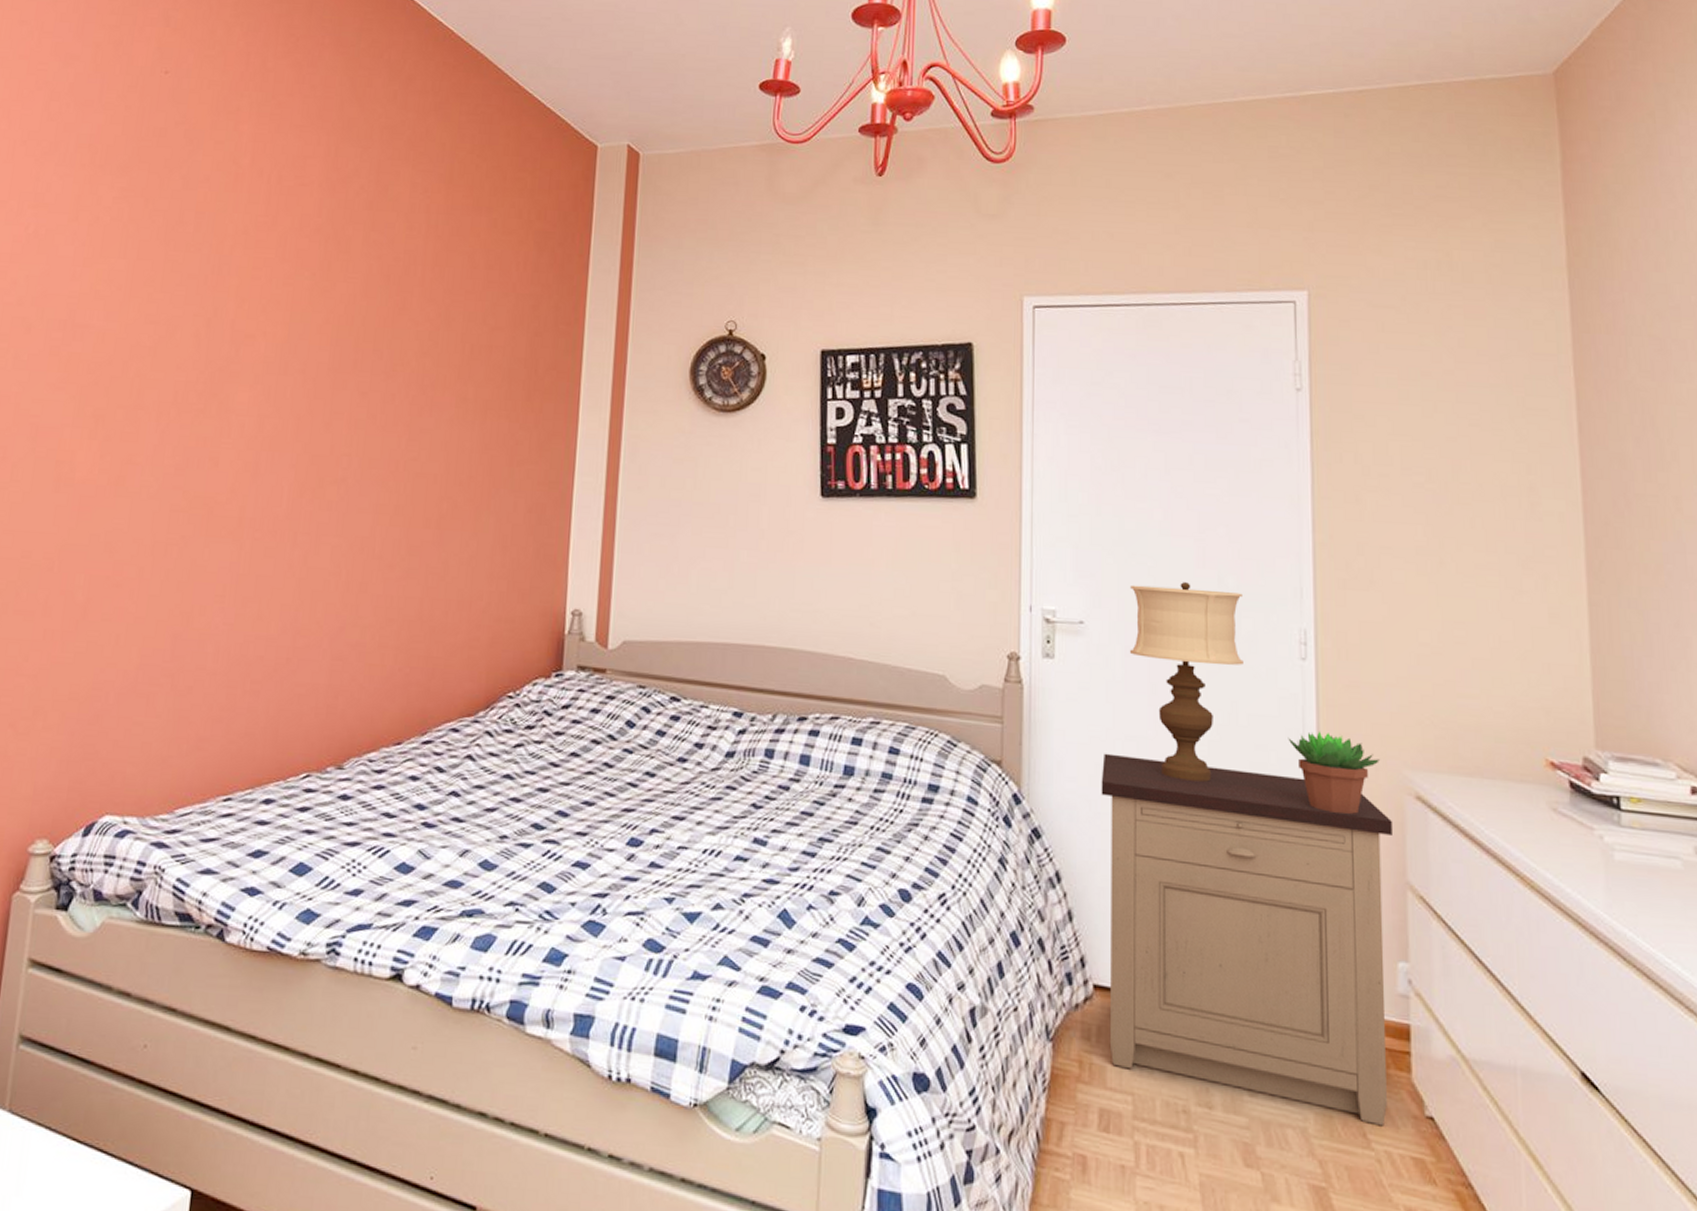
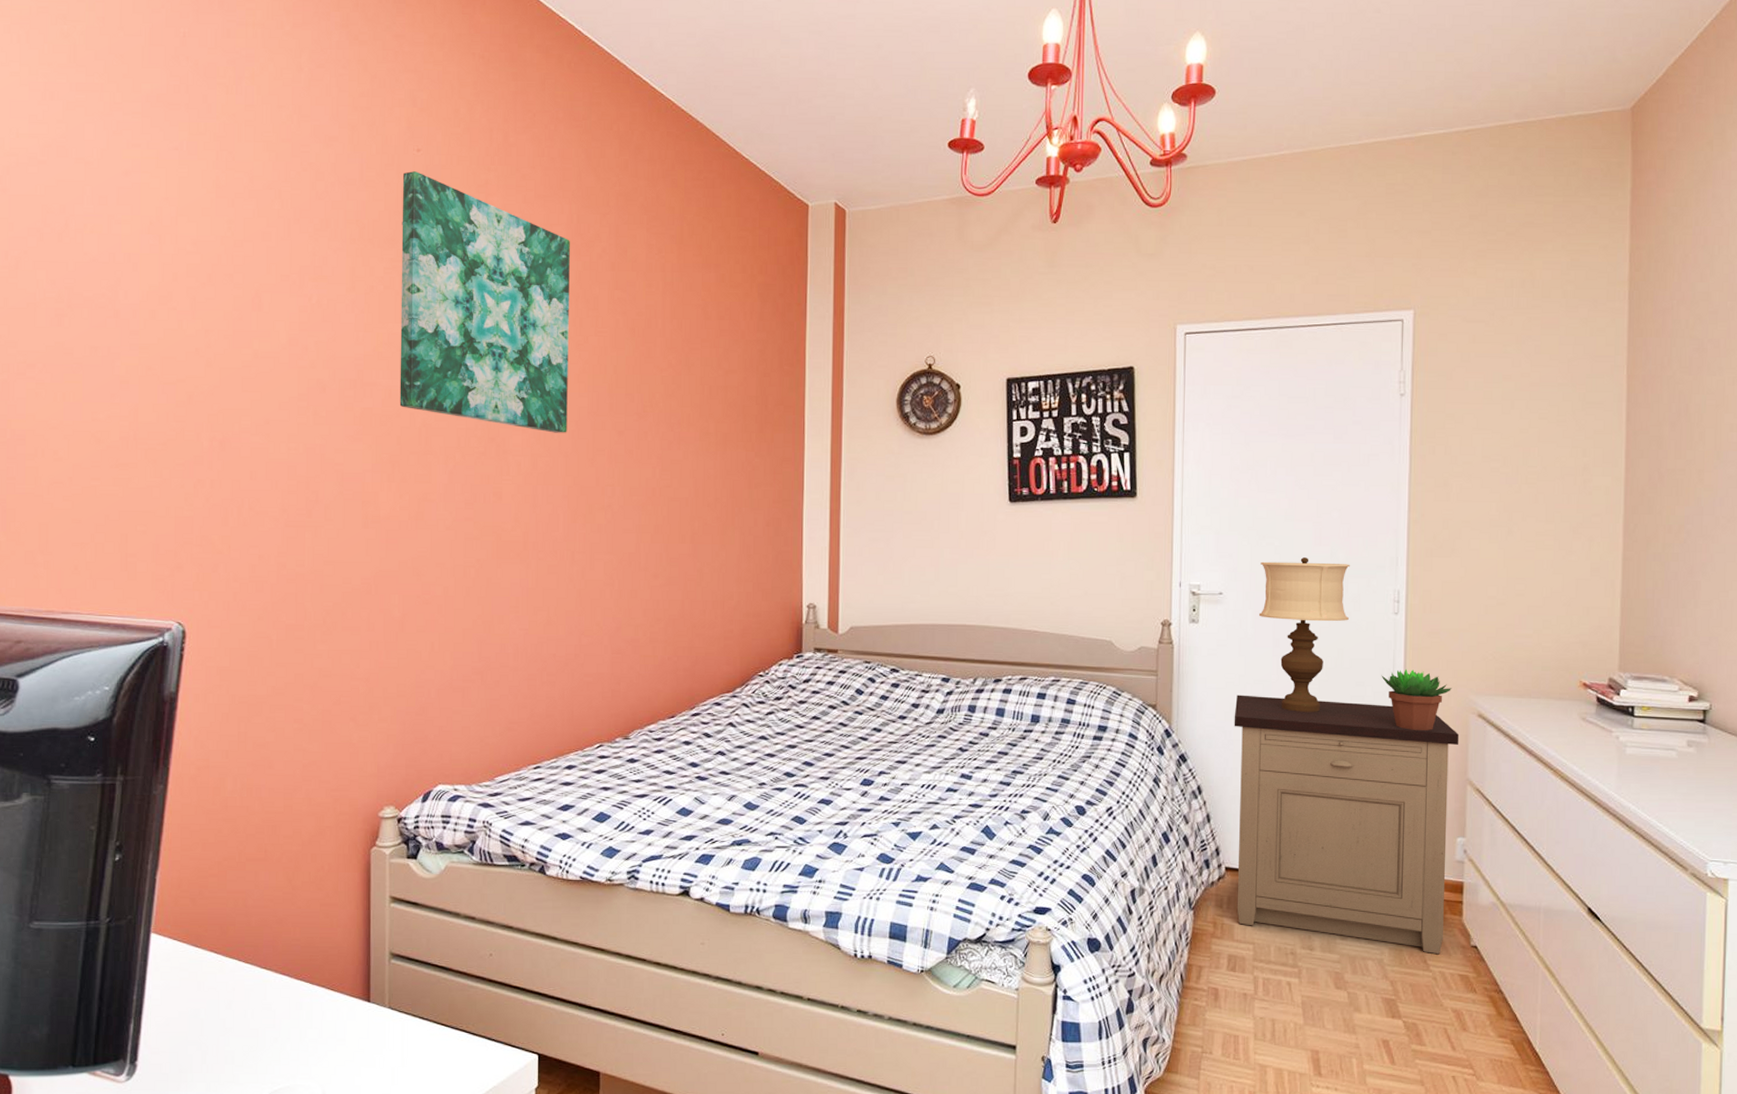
wall art: none [112,94,325,392] -> present [399,171,570,433]

